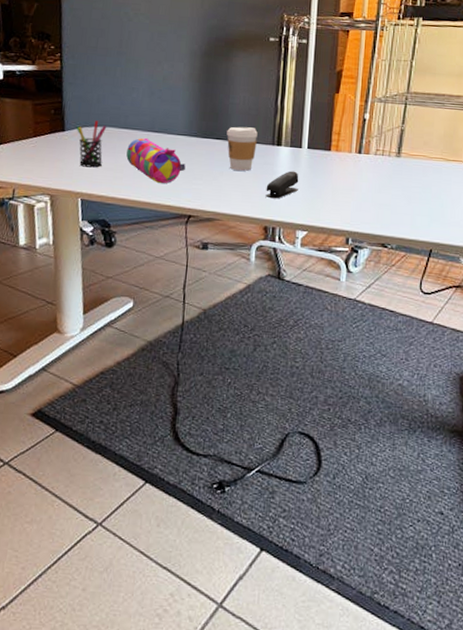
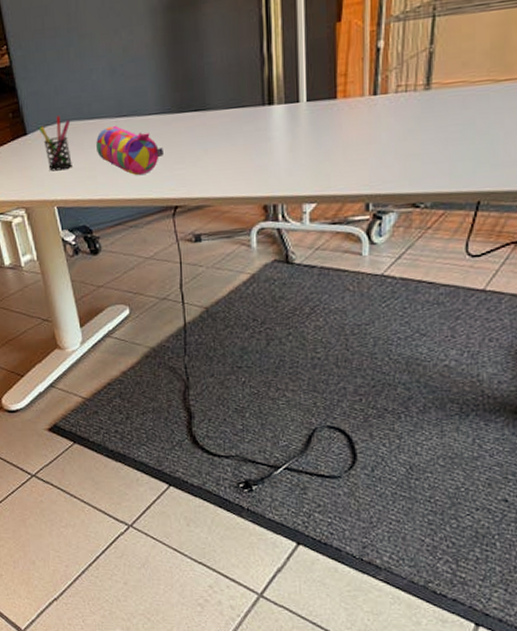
coffee cup: present [227,126,258,171] -> none [206,88,244,145]
stapler: present [265,171,299,199] -> none [260,132,300,171]

